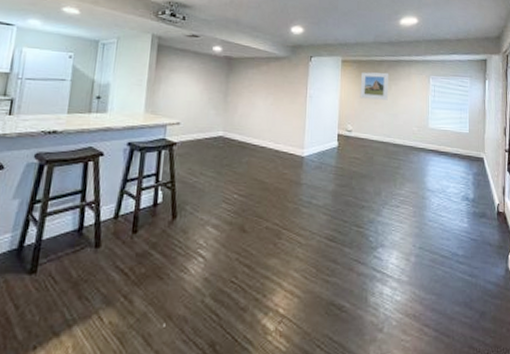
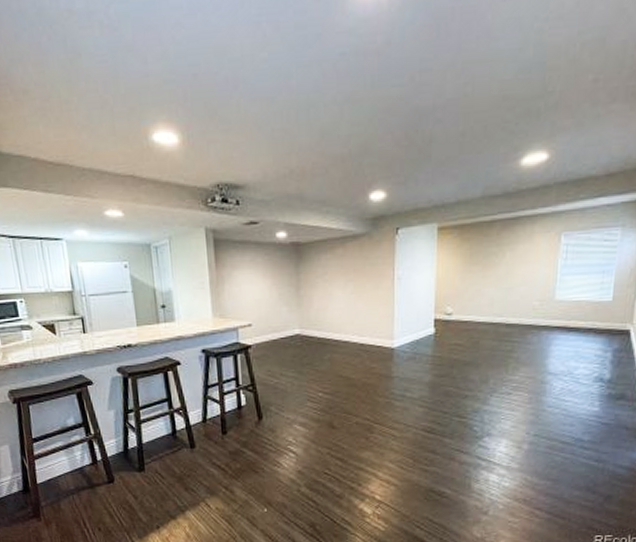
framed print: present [360,72,389,100] -> none [462,235,503,273]

